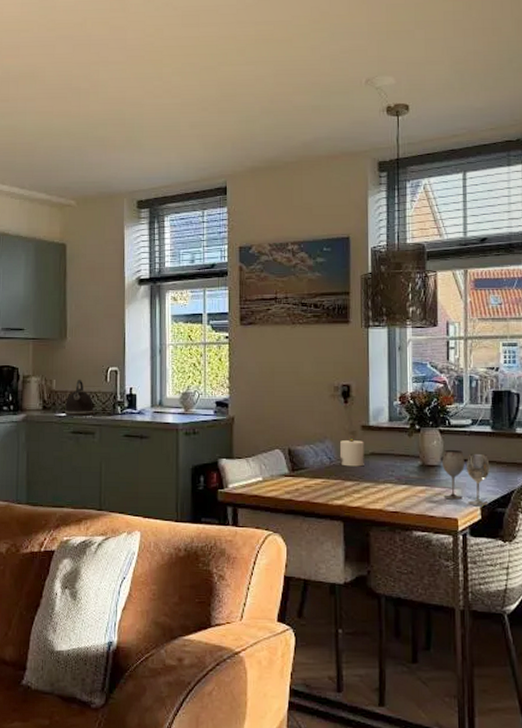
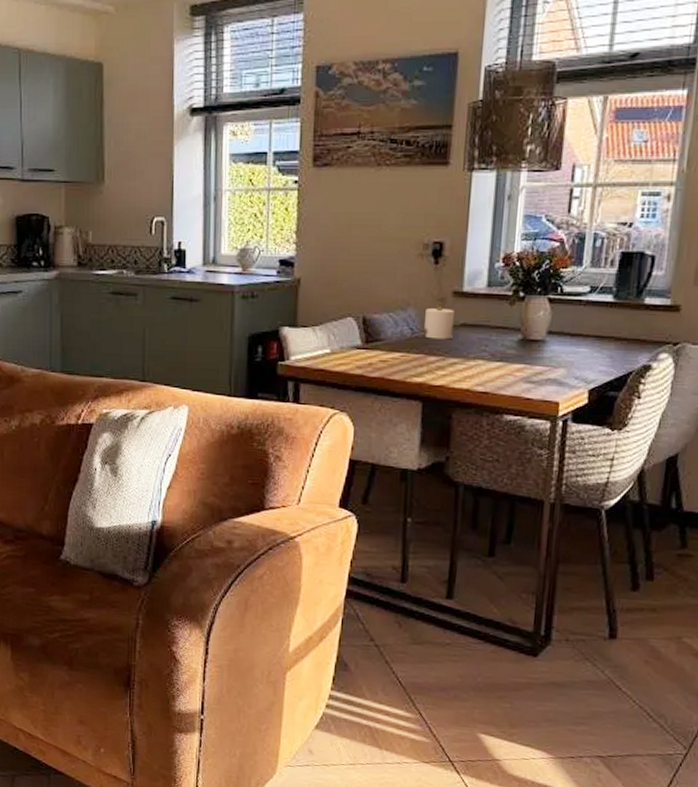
kettle: present [64,379,95,416] -> none [102,230,137,274]
wineglass: present [442,449,490,507] -> none [545,321,607,389]

